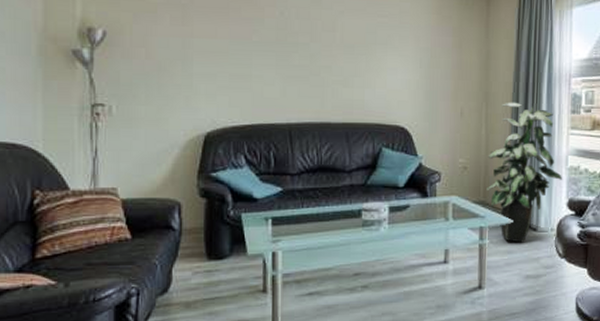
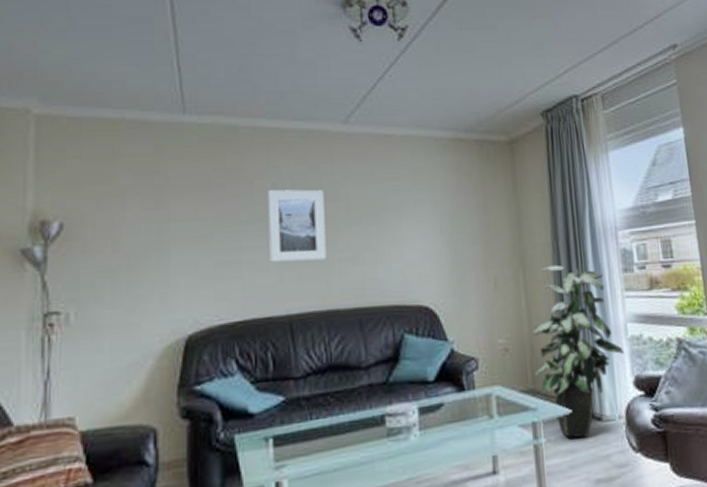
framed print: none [275,17,323,81] -> present [268,189,326,263]

